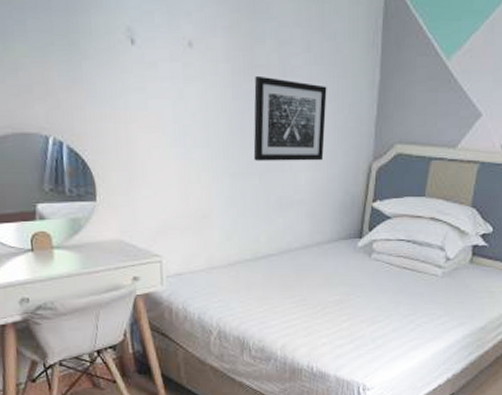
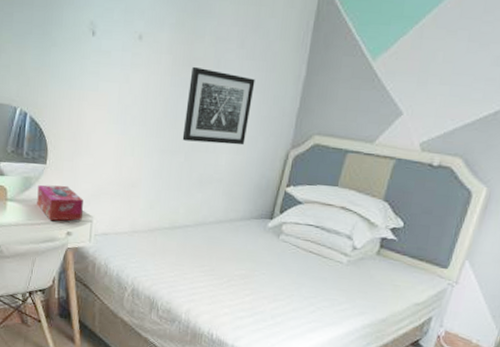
tissue box: none [89,224,149,265] -> present [37,185,83,221]

